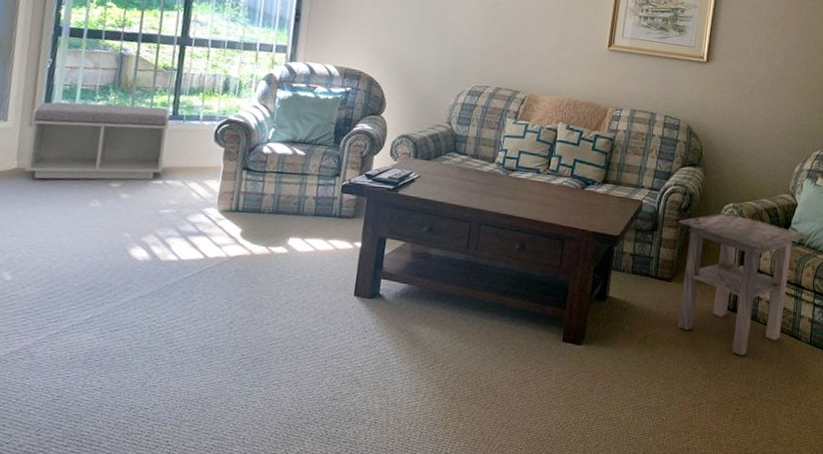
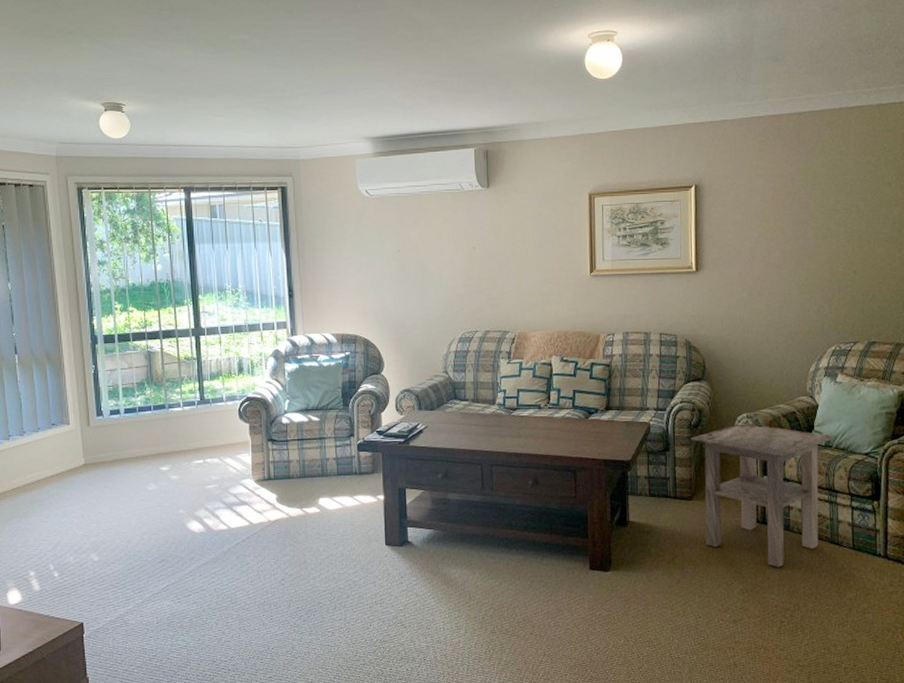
bench: present [24,102,171,180] -> none [87,394,201,472]

